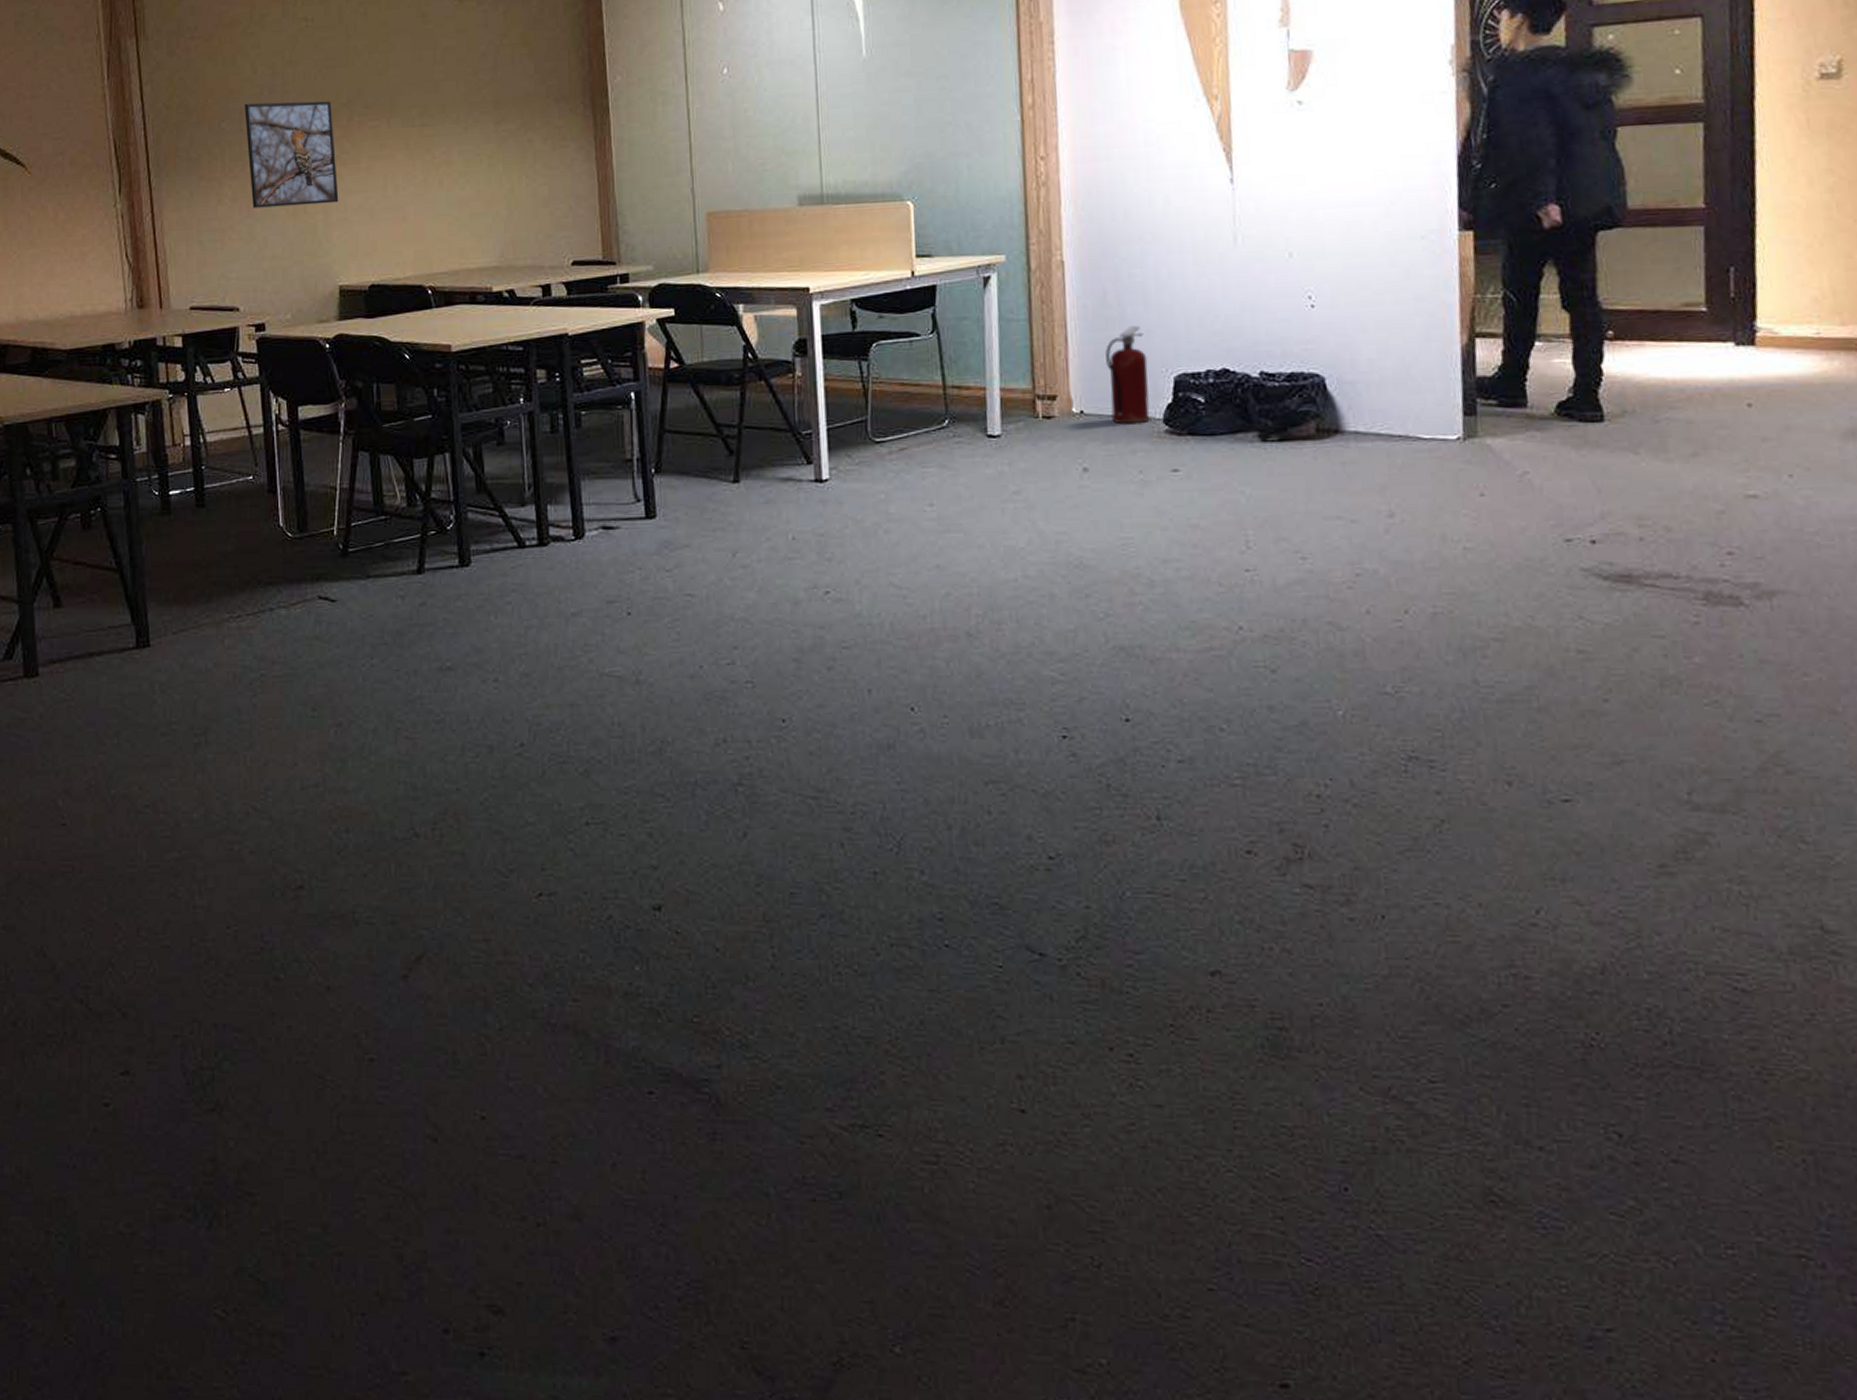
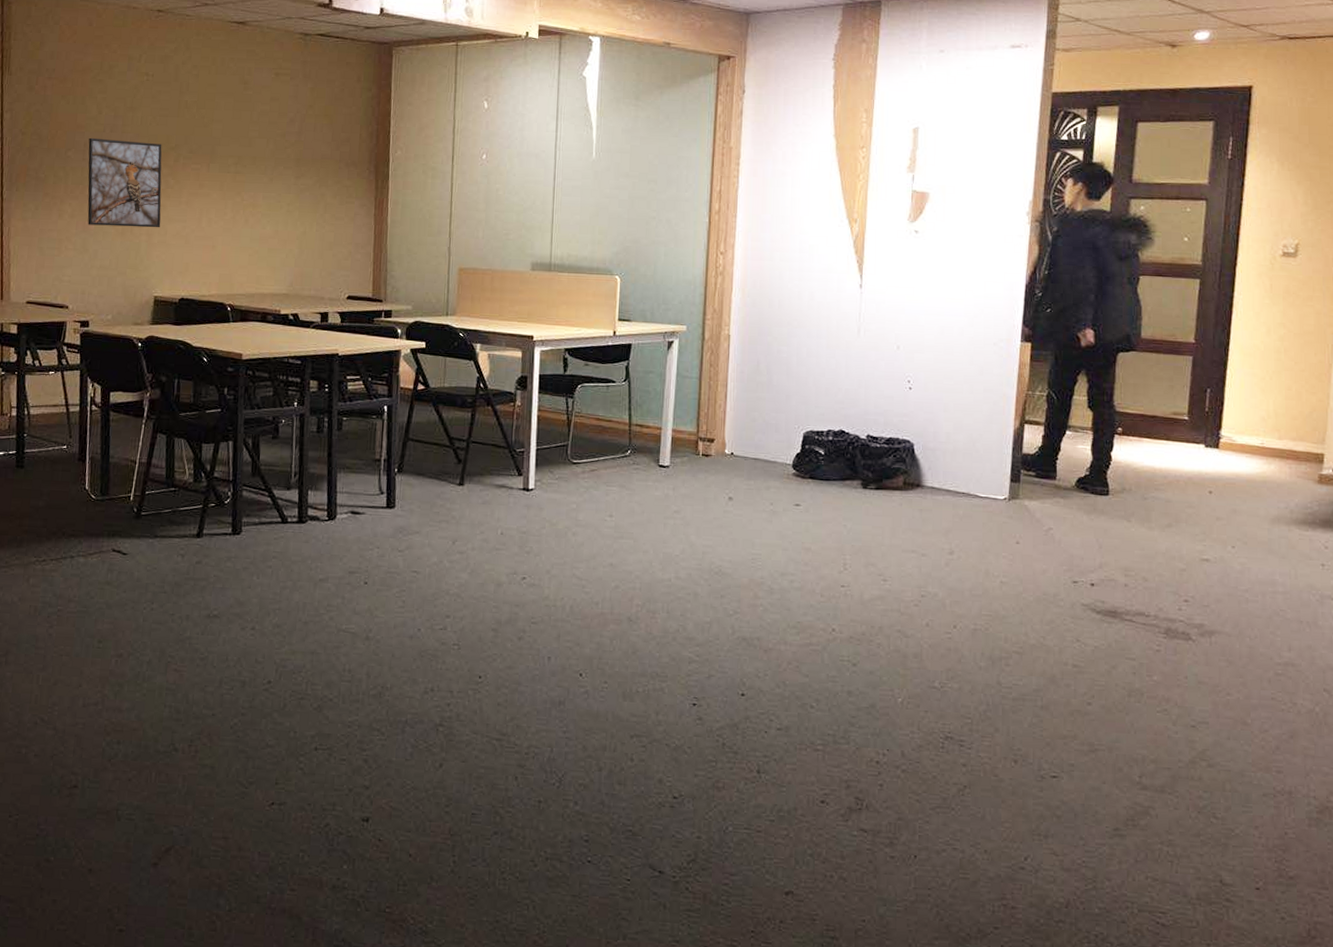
fire extinguisher: present [1105,326,1150,425] -> none [754,391,785,467]

